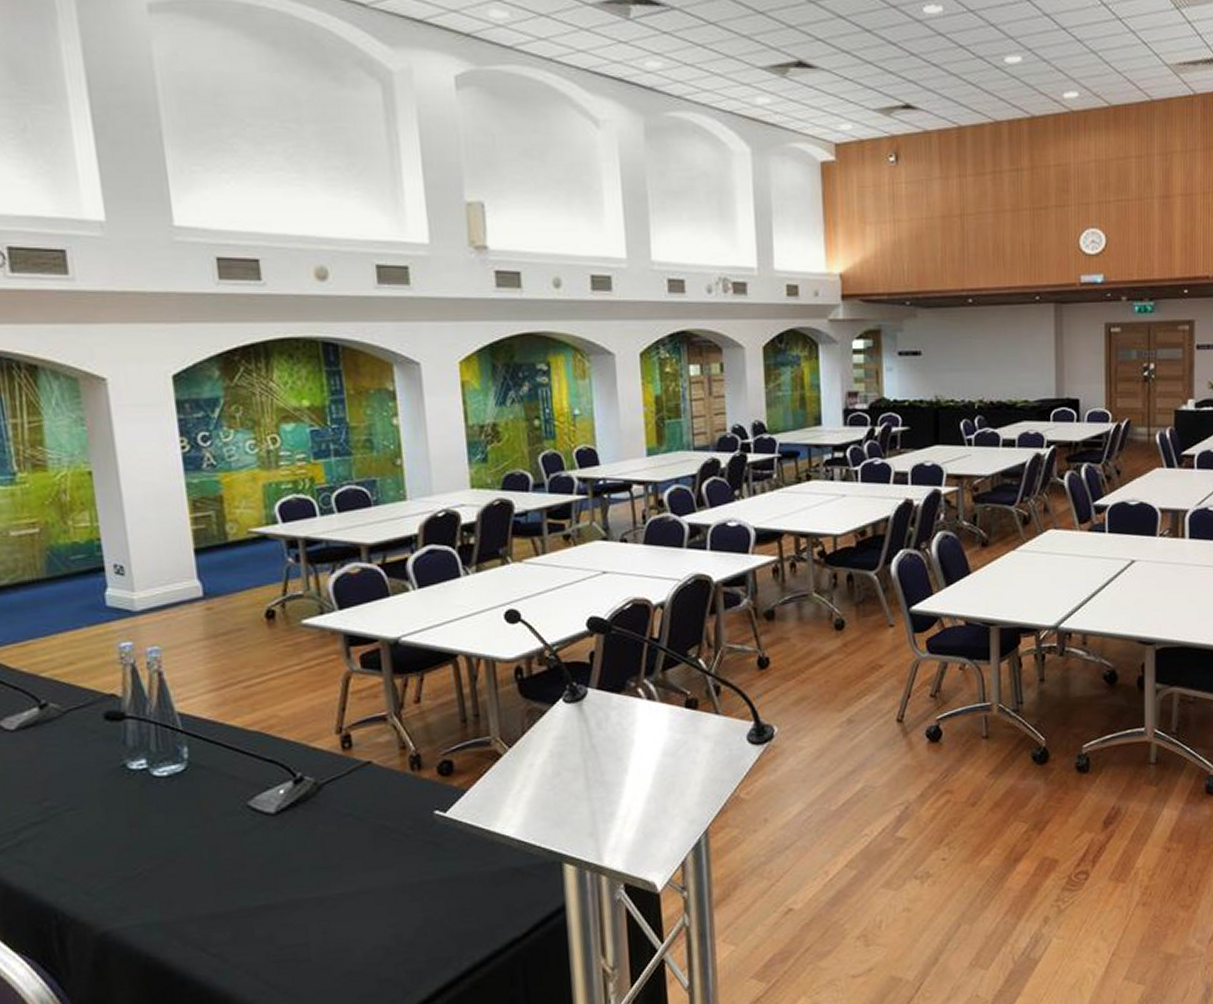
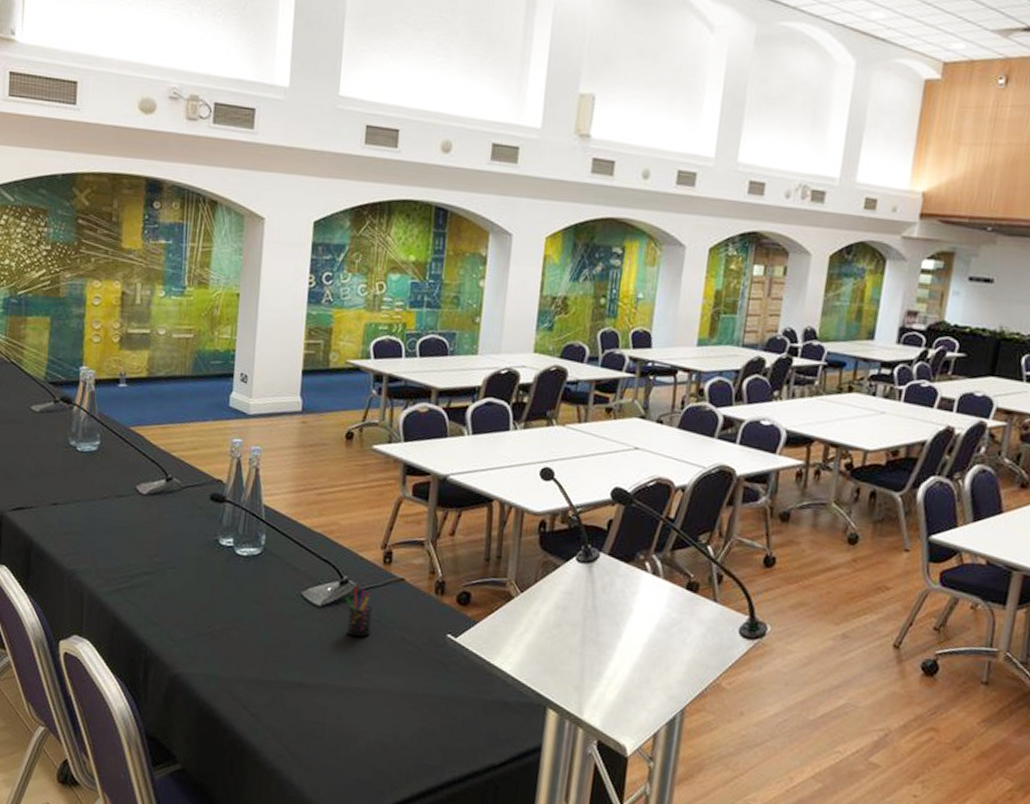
pen holder: none [303,782,342,838] -> present [345,586,372,637]

